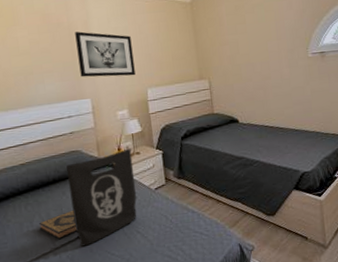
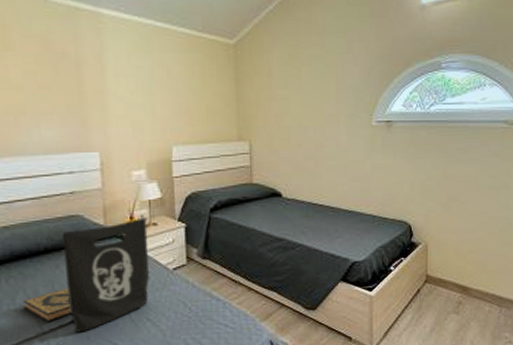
wall art: present [75,31,136,78] -> none [84,67,159,129]

